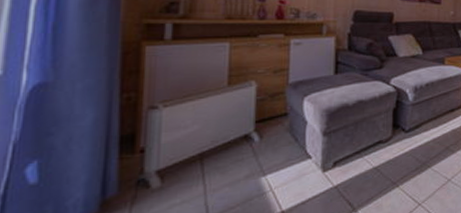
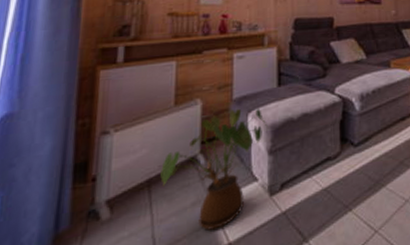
house plant: none [213,92,323,200] -> present [160,107,268,231]

